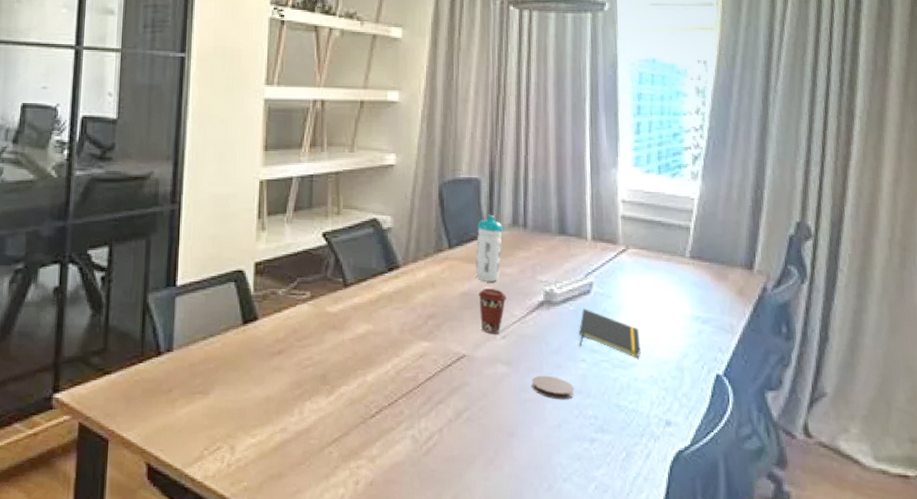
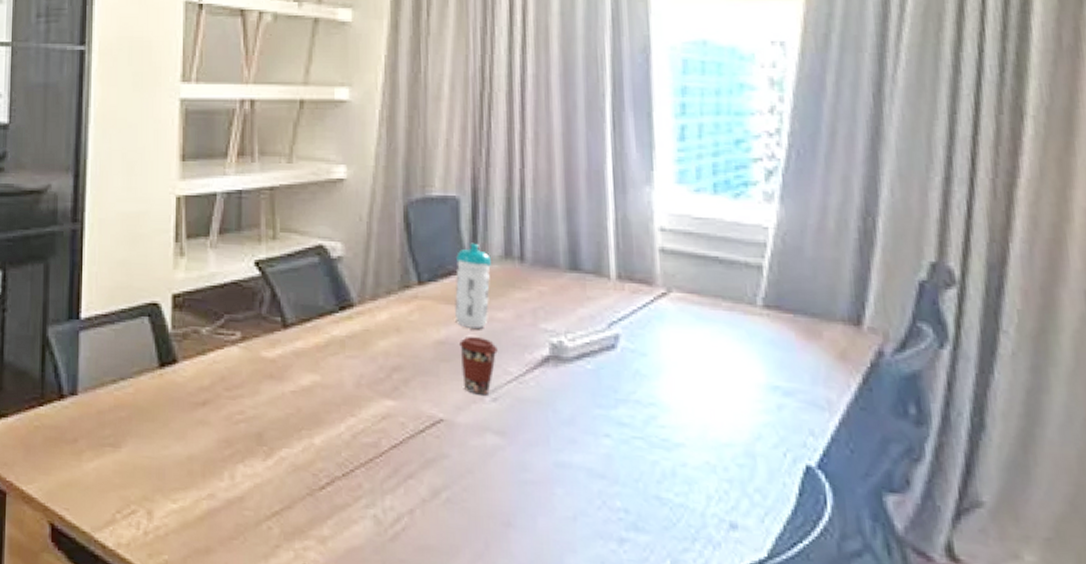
coaster: present [532,375,574,400] -> none [534,451,595,485]
notepad: present [579,309,641,358] -> none [600,368,691,437]

